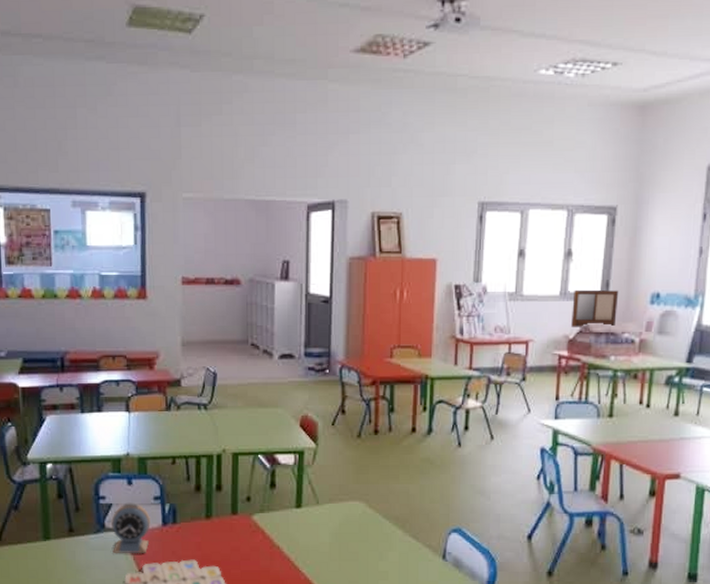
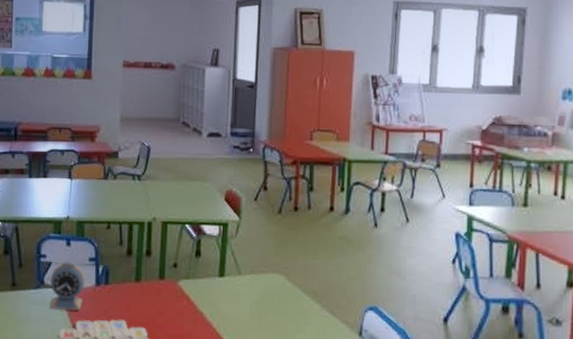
writing board: present [571,289,619,327] -> none [484,83,531,119]

